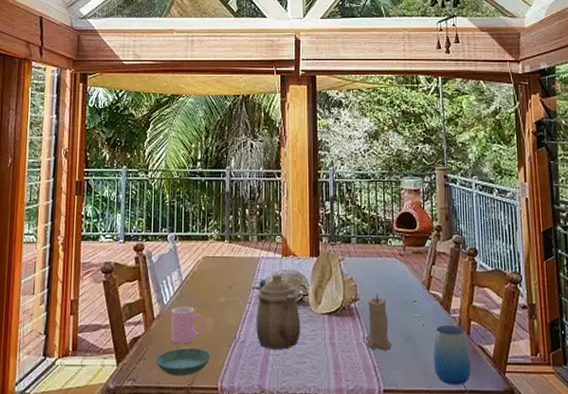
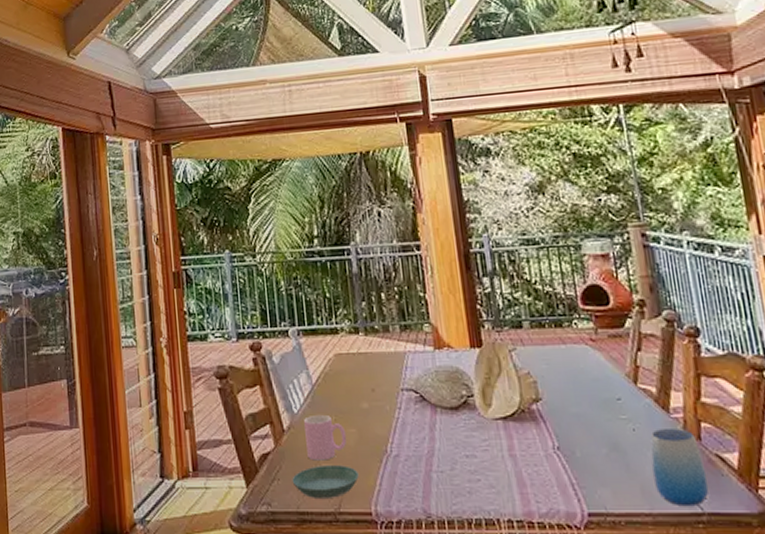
teapot: present [256,274,300,349] -> none [408,371,469,465]
candle: present [366,294,392,351] -> none [554,392,593,463]

